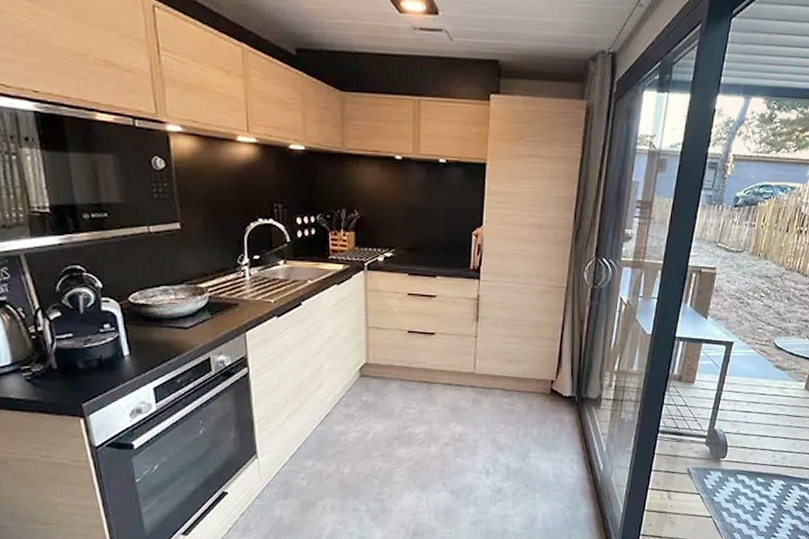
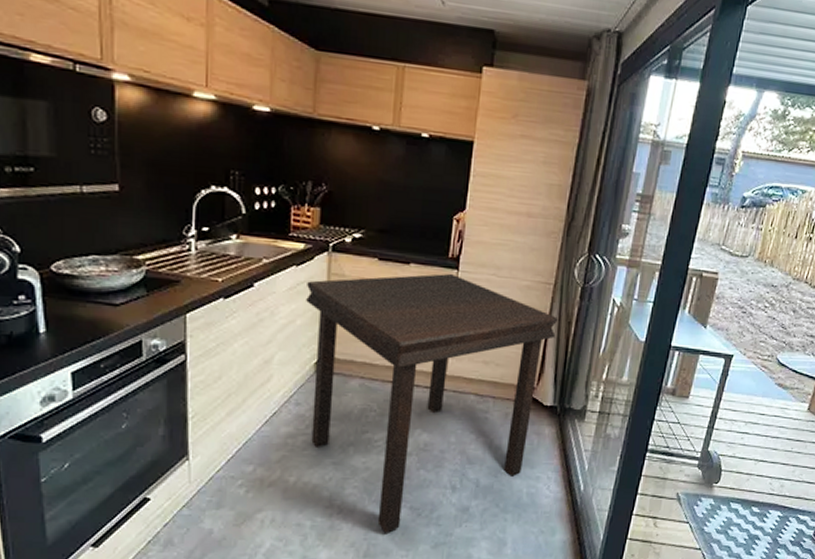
dining table: none [348,283,572,514] -> present [306,273,559,533]

